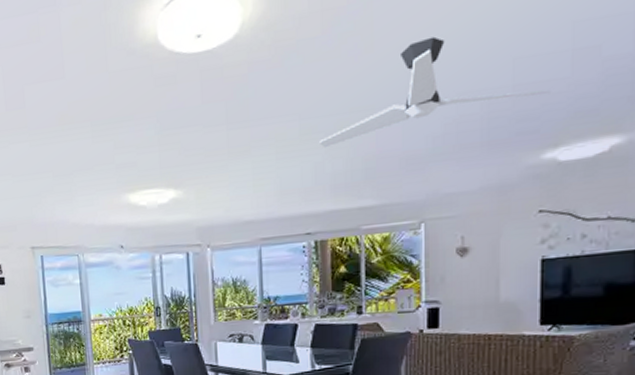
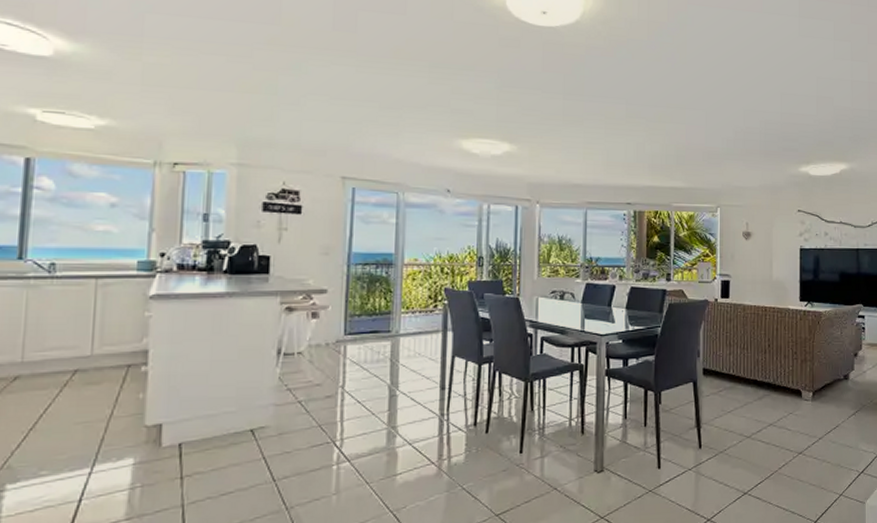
ceiling fan: present [318,36,550,148] -> none [641,63,804,132]

